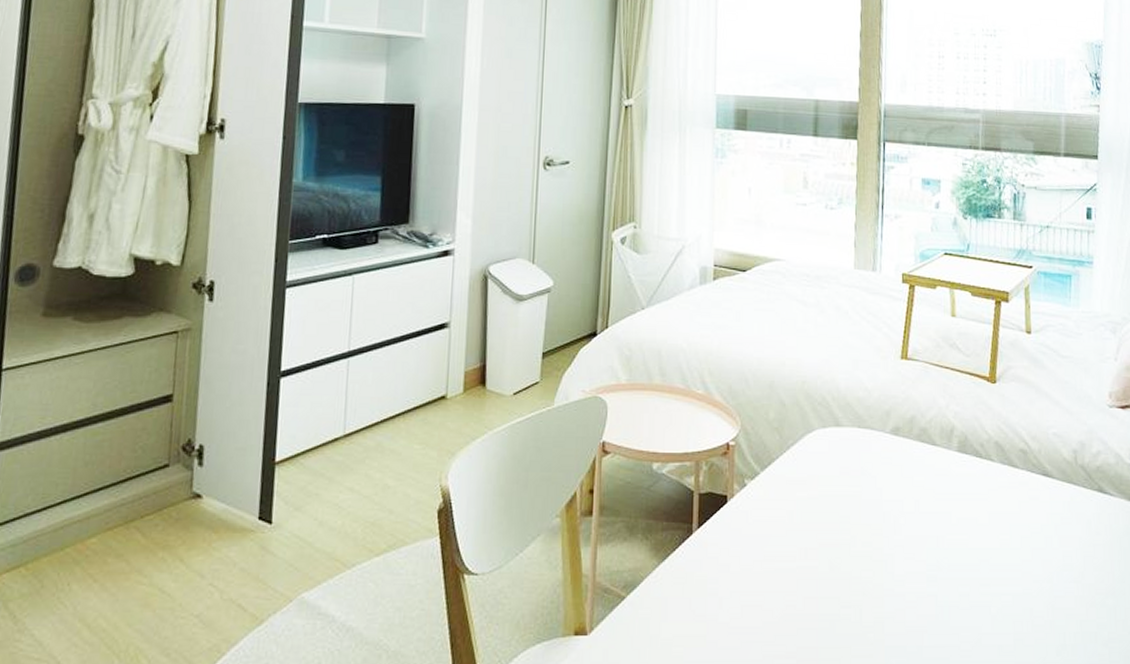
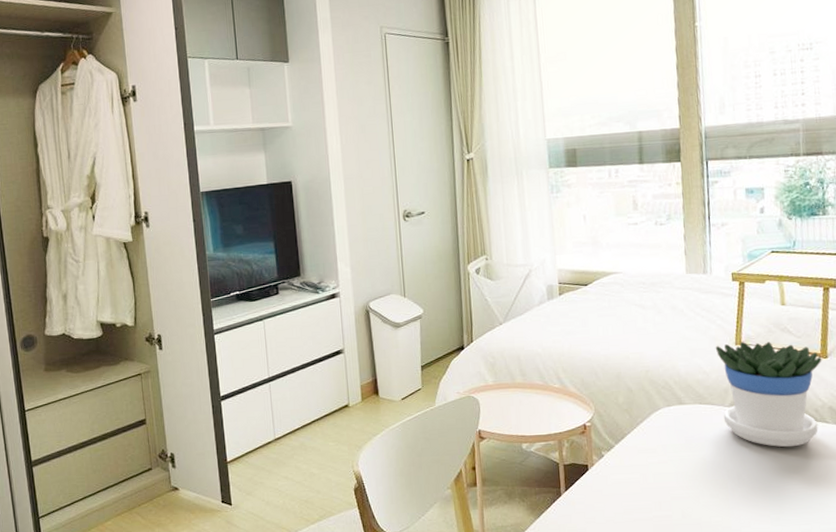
flowerpot: none [879,355,990,488] -> present [715,341,822,448]

